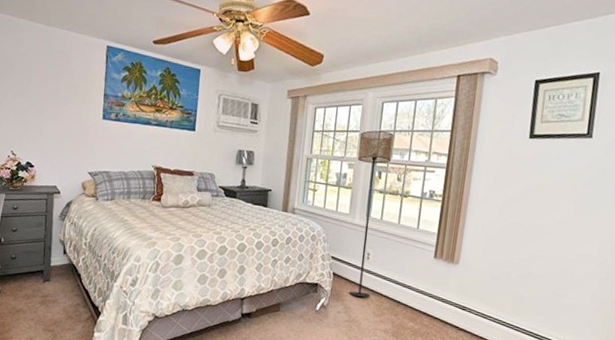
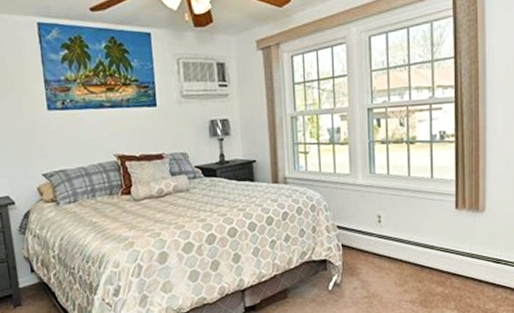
floor lamp: present [349,130,394,298] -> none [348,70,390,268]

